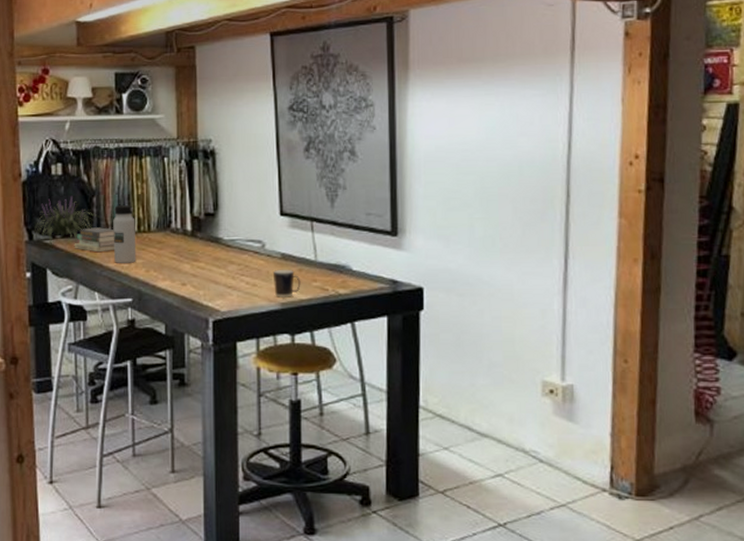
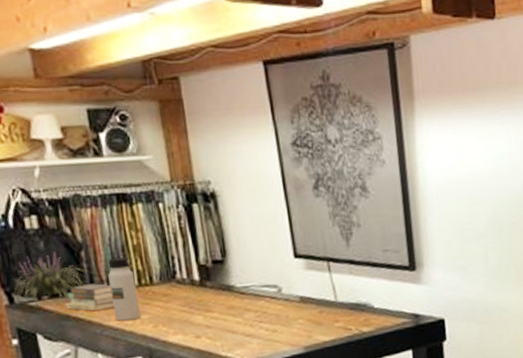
mug: present [272,269,301,299] -> none [292,312,323,342]

